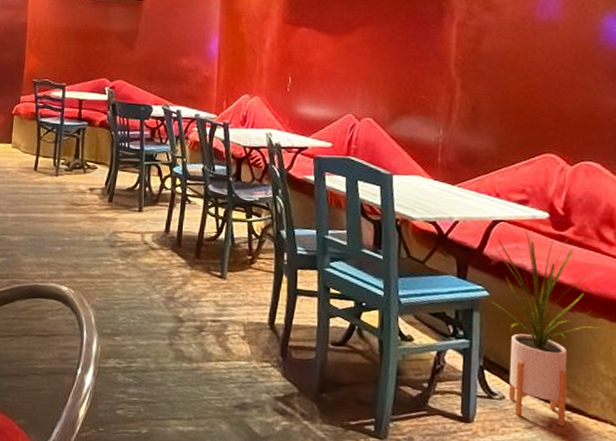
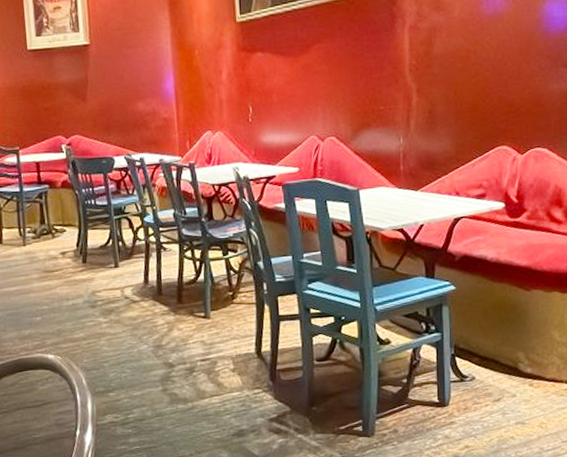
house plant: present [488,229,600,427] -> none [455,221,554,394]

